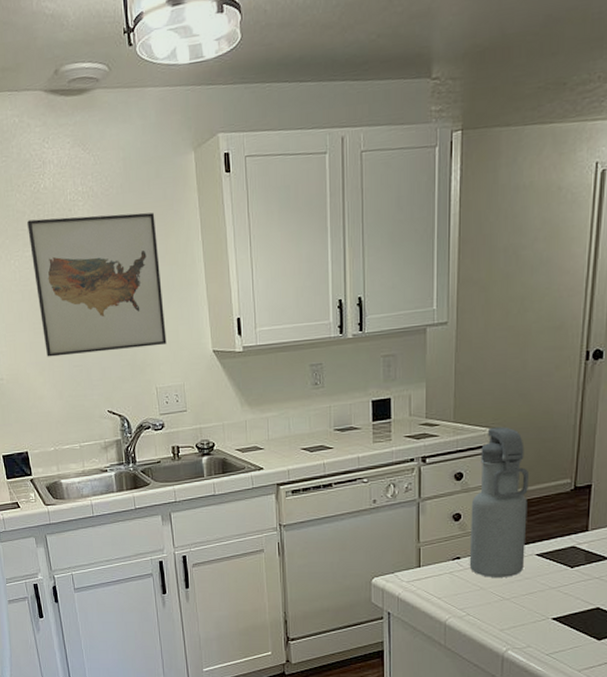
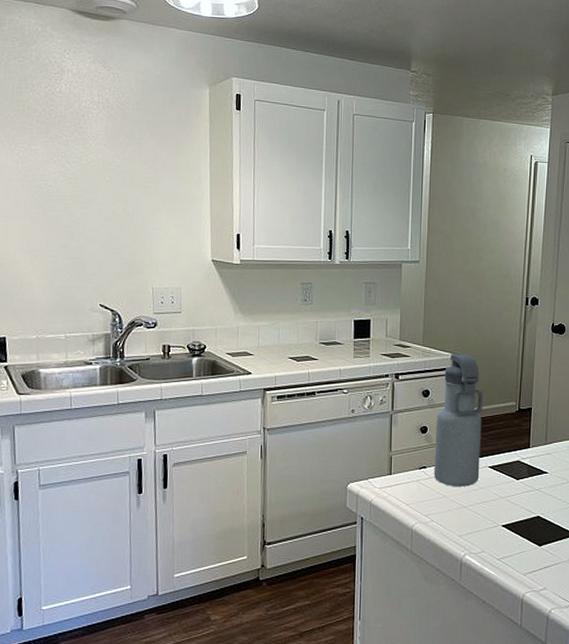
wall art: present [27,212,167,357] -> none [37,117,168,249]

